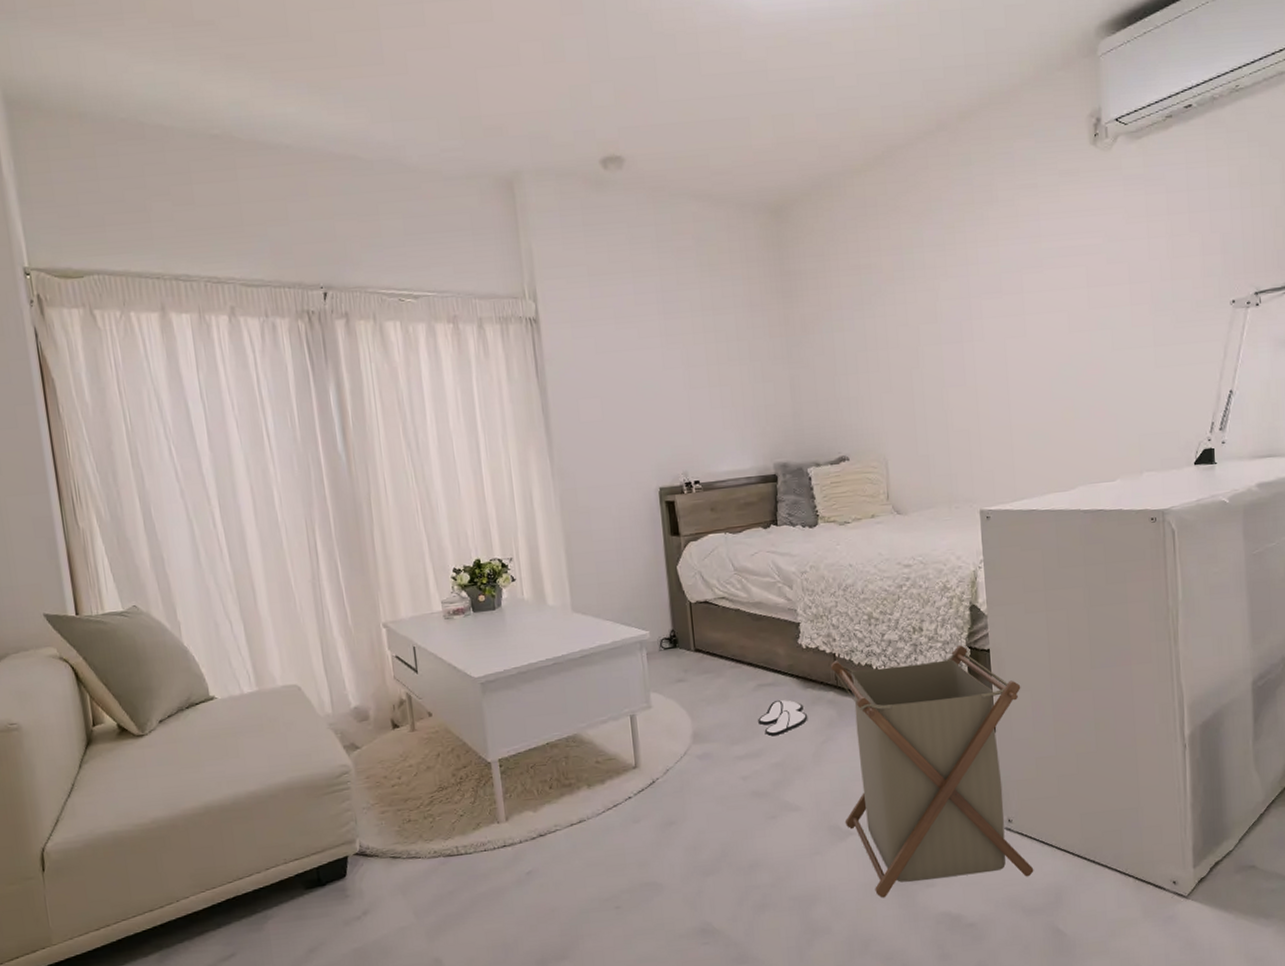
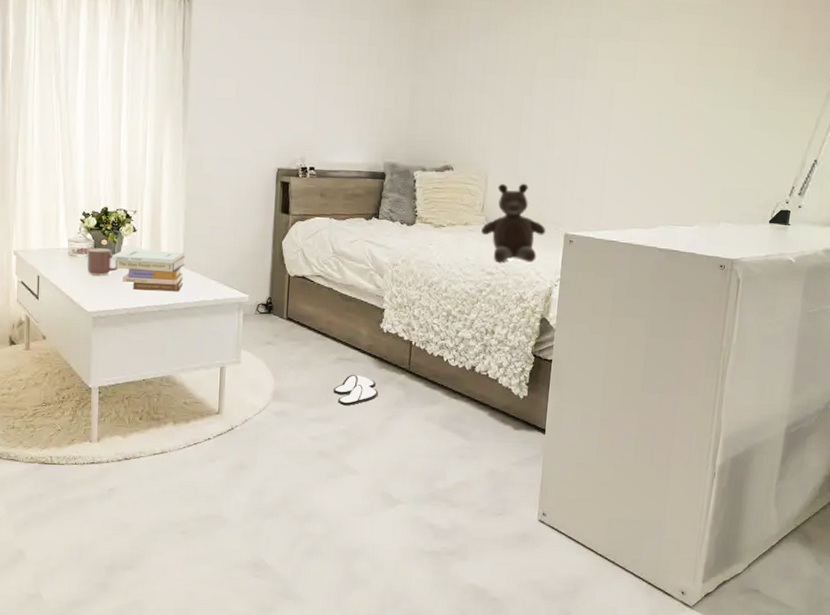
mug: none [464,604,501,637] -> present [87,248,118,276]
books: none [492,595,575,645] -> present [111,248,185,291]
laundry basket: present [830,645,1034,898] -> none [396,348,575,566]
teddy bear: none [889,462,960,552] -> present [480,183,546,262]

